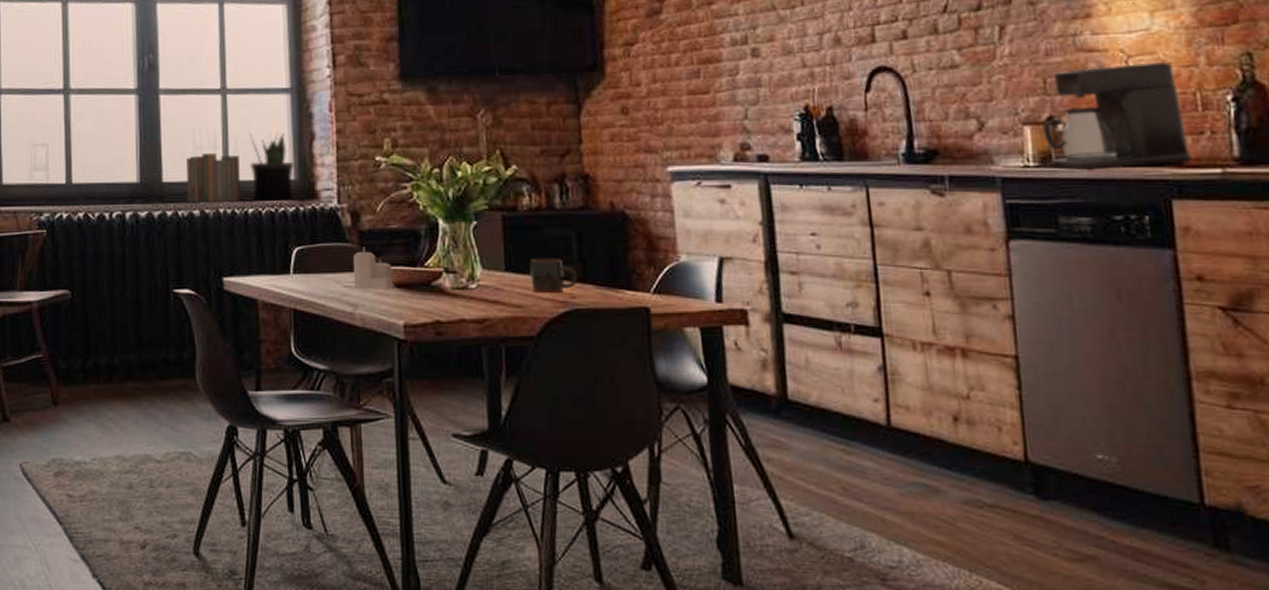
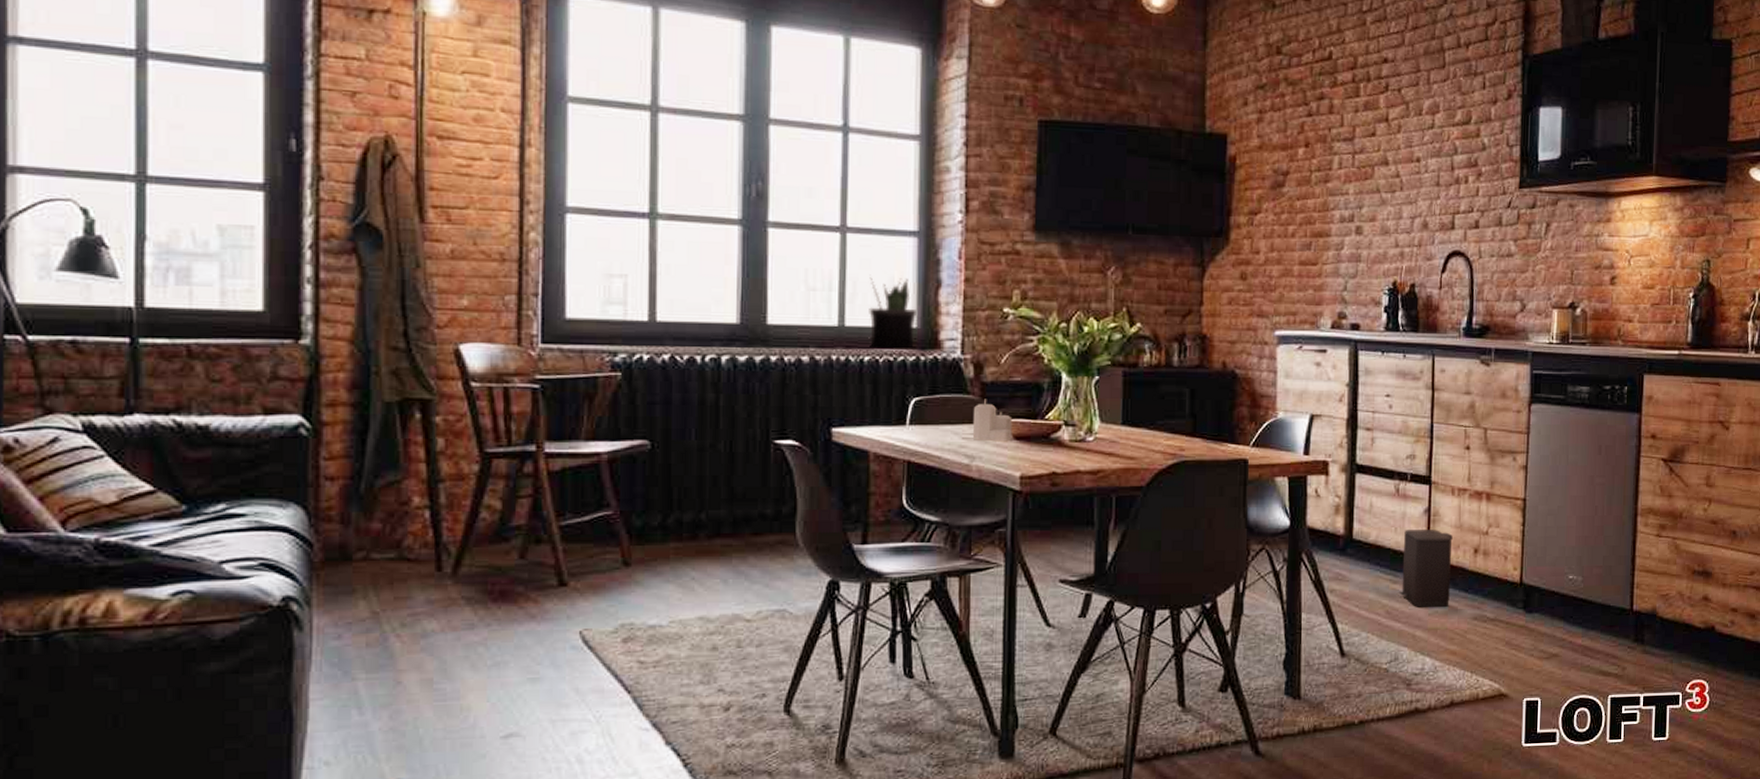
books: present [186,152,242,203] -> none [794,294,858,350]
mug: present [530,258,577,294] -> none [1145,413,1187,447]
pedal bin: none [853,391,927,486] -> present [1396,530,1453,607]
coffee maker: present [1042,62,1192,171] -> none [1566,263,1661,349]

